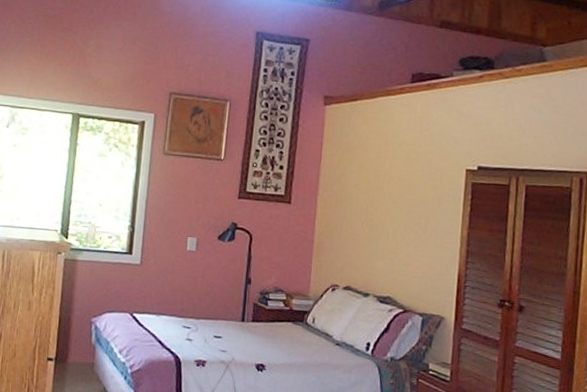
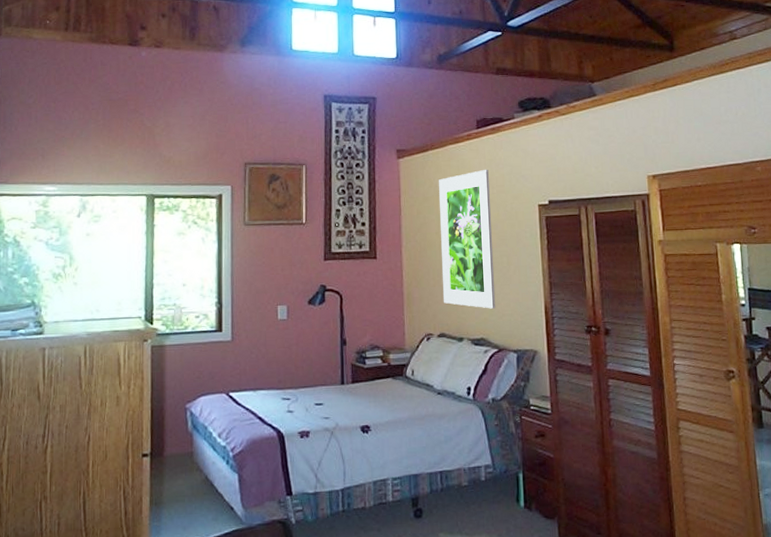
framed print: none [354,126,418,269] -> present [439,169,496,309]

